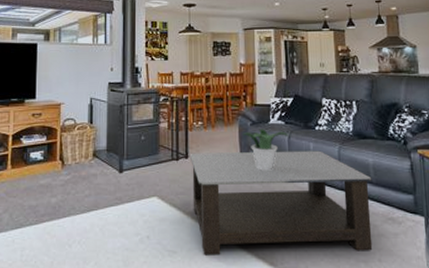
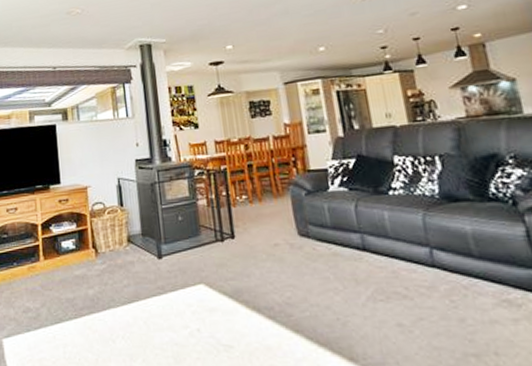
coffee table: present [189,150,373,256] -> none [235,220,485,350]
potted plant: present [243,129,289,169] -> none [297,198,355,247]

